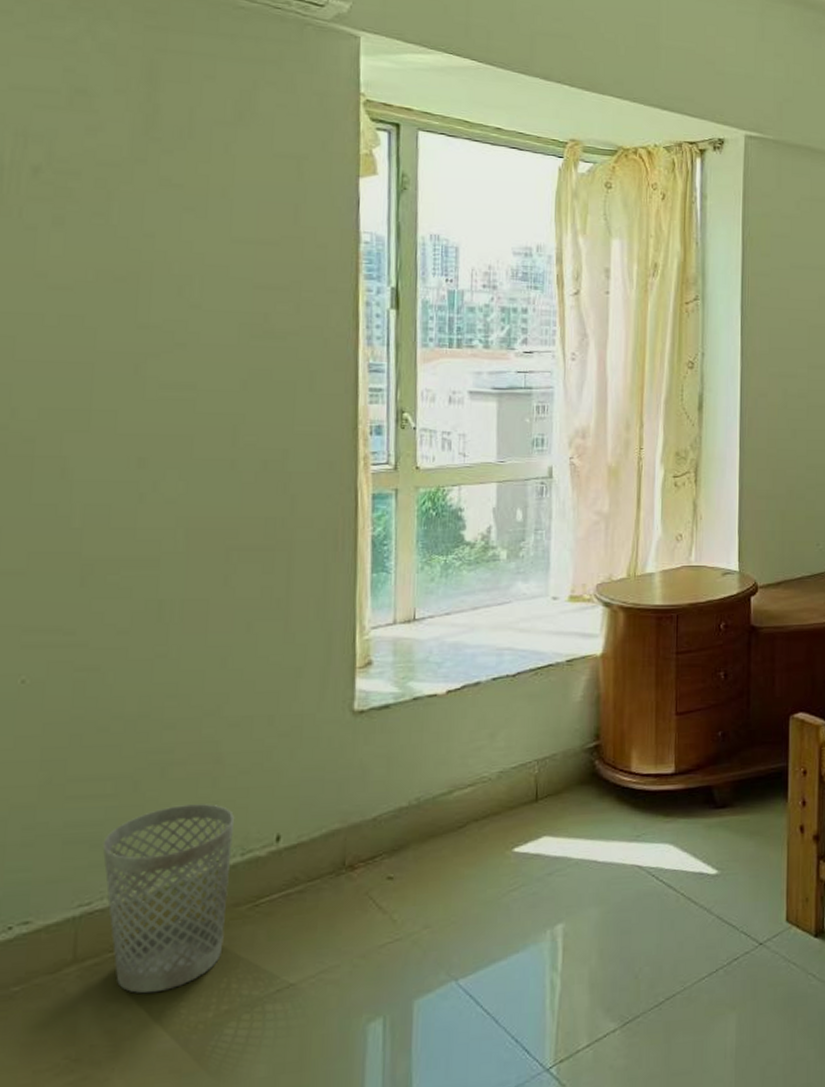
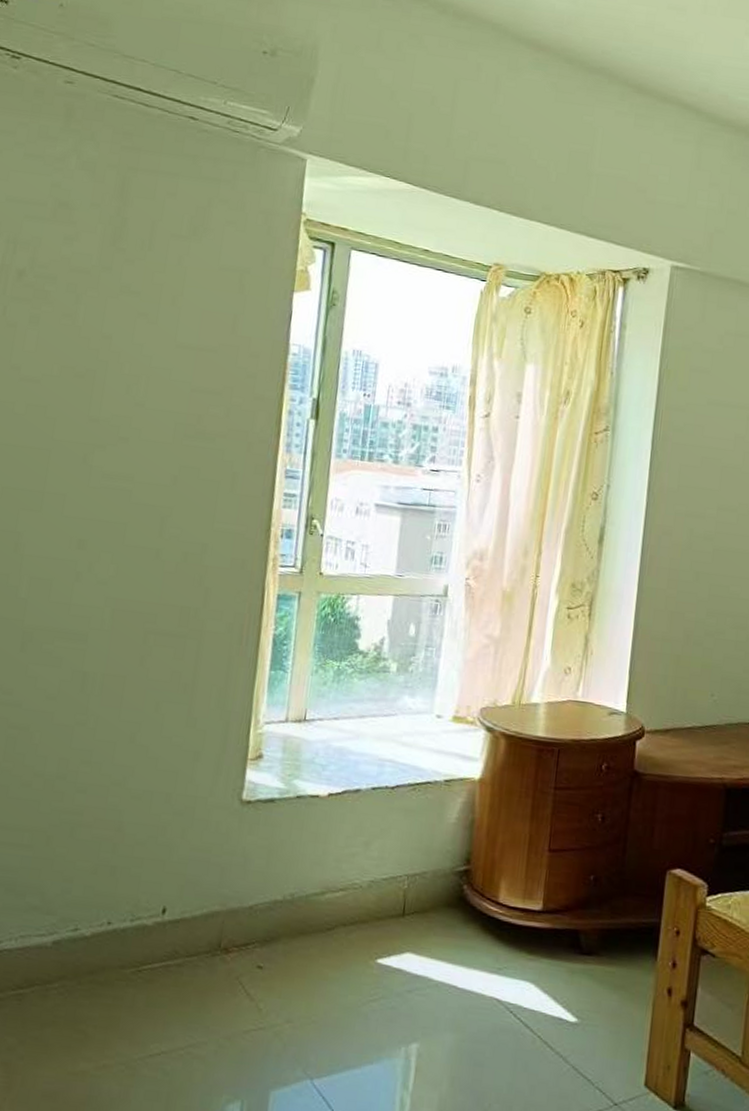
wastebasket: present [102,804,235,994] -> none [15,864,129,1036]

